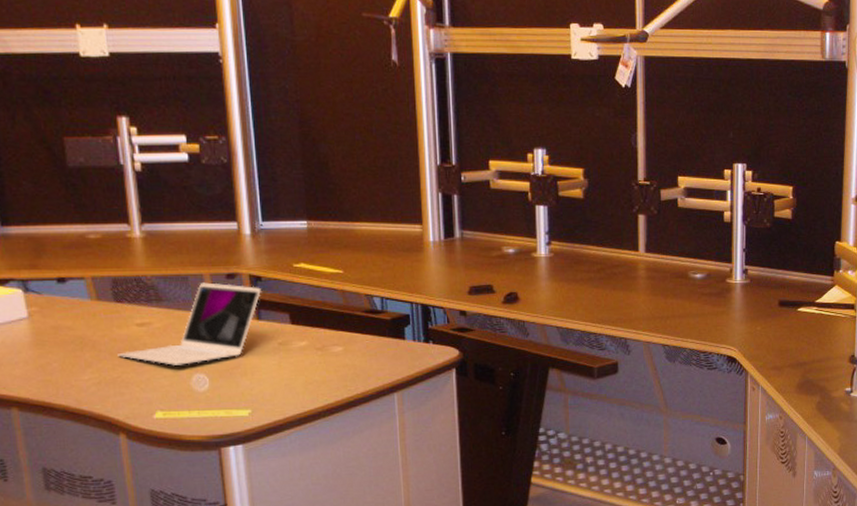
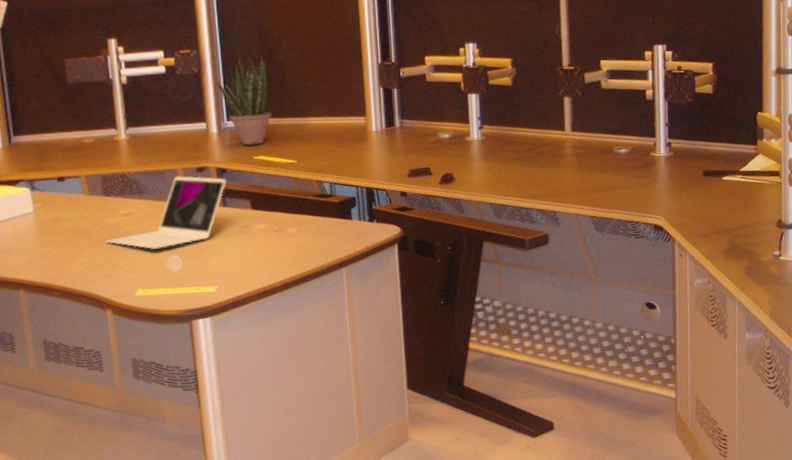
potted plant: none [250,148,315,251] -> present [217,57,272,146]

